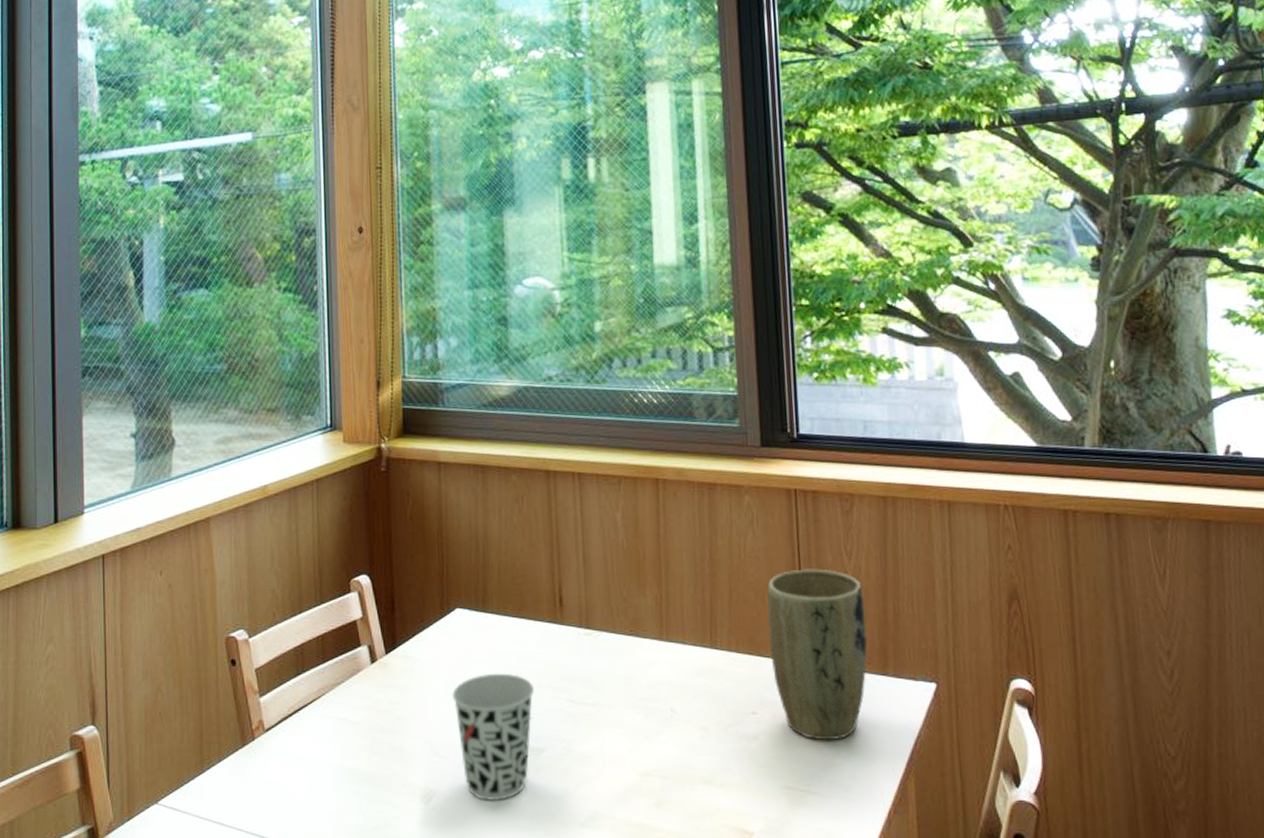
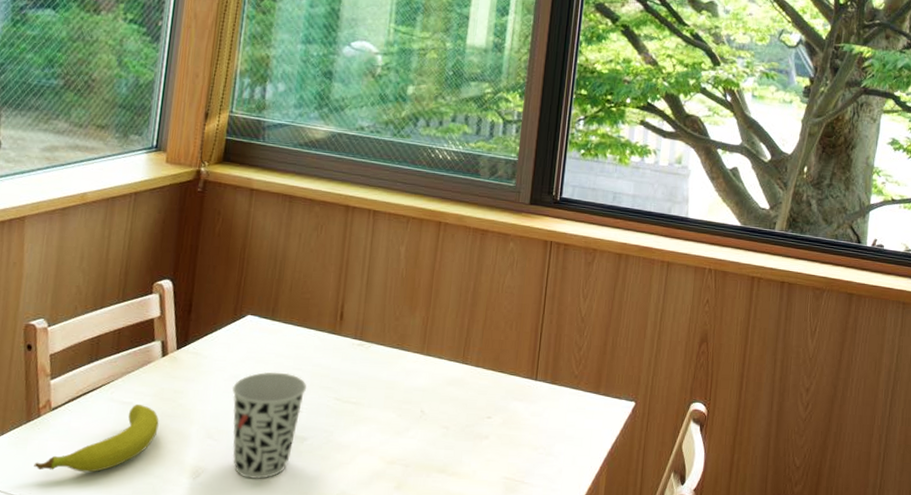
fruit: none [256,720,379,801] -> present [34,405,159,473]
plant pot: present [767,568,867,741] -> none [509,305,591,443]

